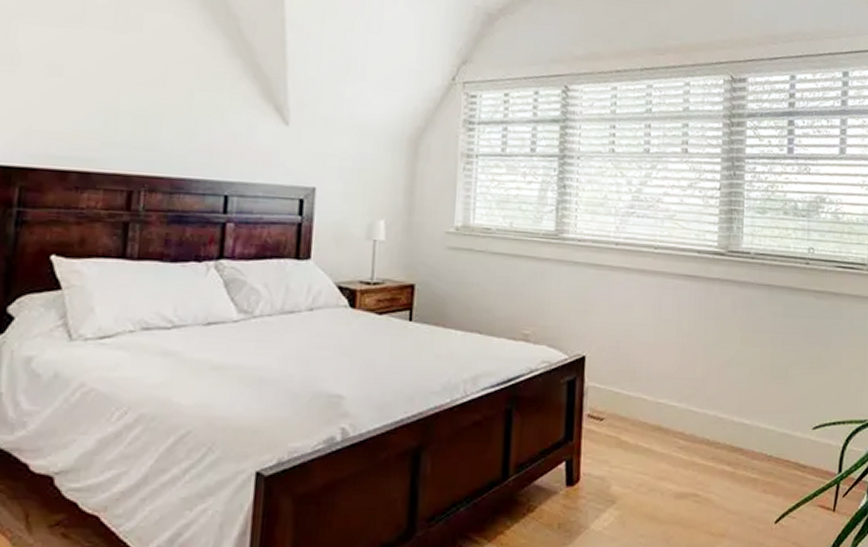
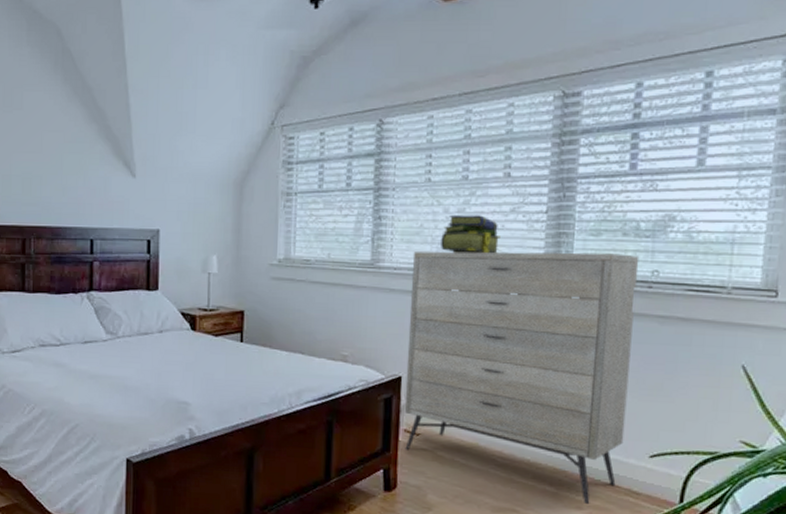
dresser: none [588,223,798,483] -> present [404,251,640,505]
stack of books: none [624,187,679,228] -> present [441,214,501,254]

